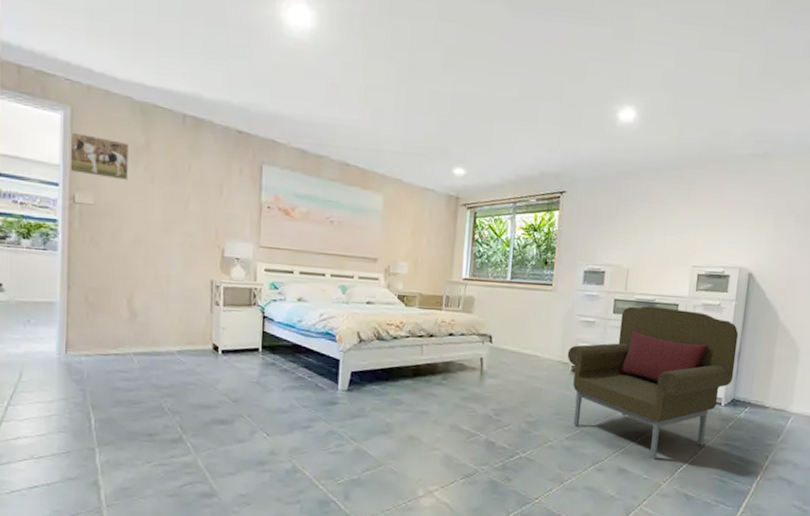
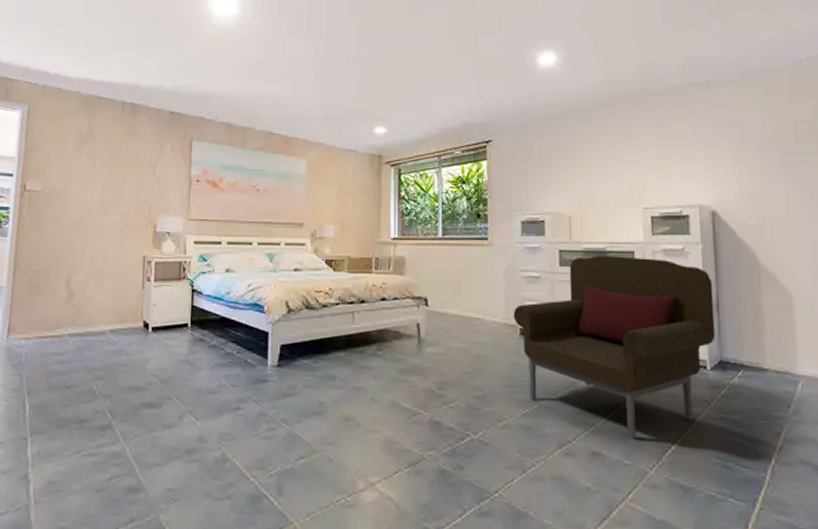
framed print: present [70,132,129,181] -> none [23,127,75,167]

